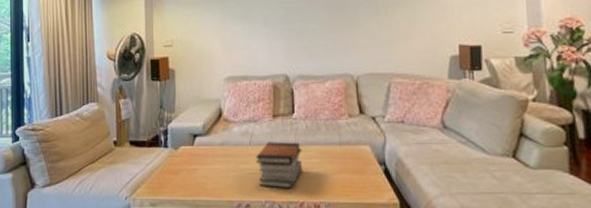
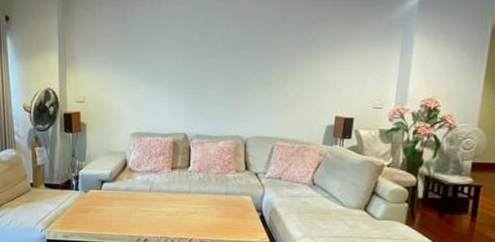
book stack: present [256,142,303,189] -> none [155,189,194,228]

